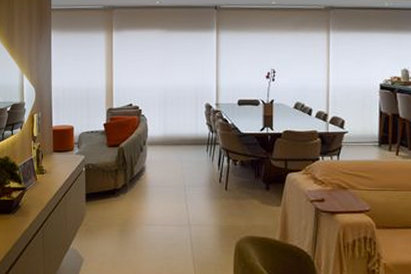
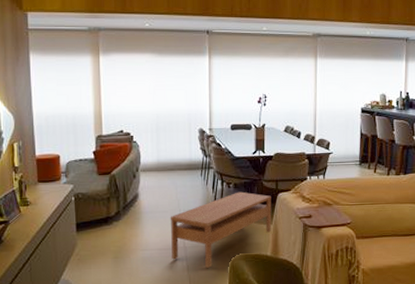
coffee table: none [175,169,280,248] -> present [170,191,272,268]

